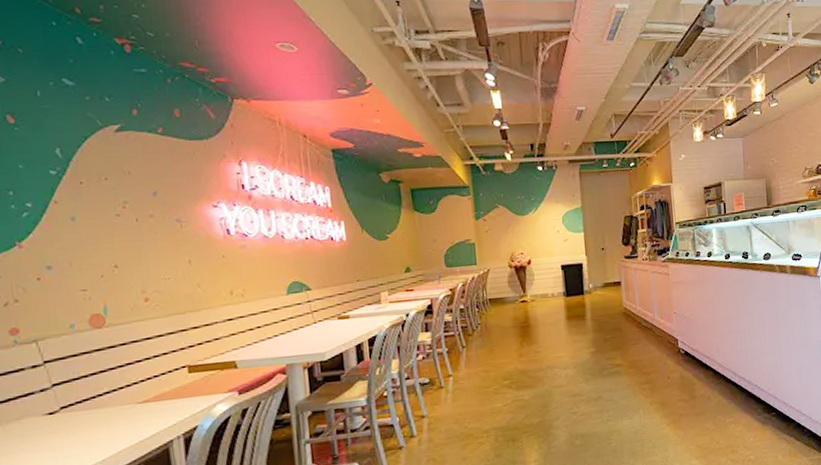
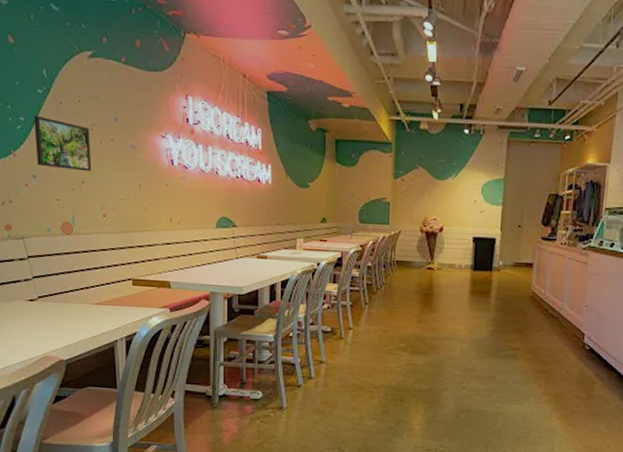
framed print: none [45,199,127,256] -> present [34,115,92,172]

